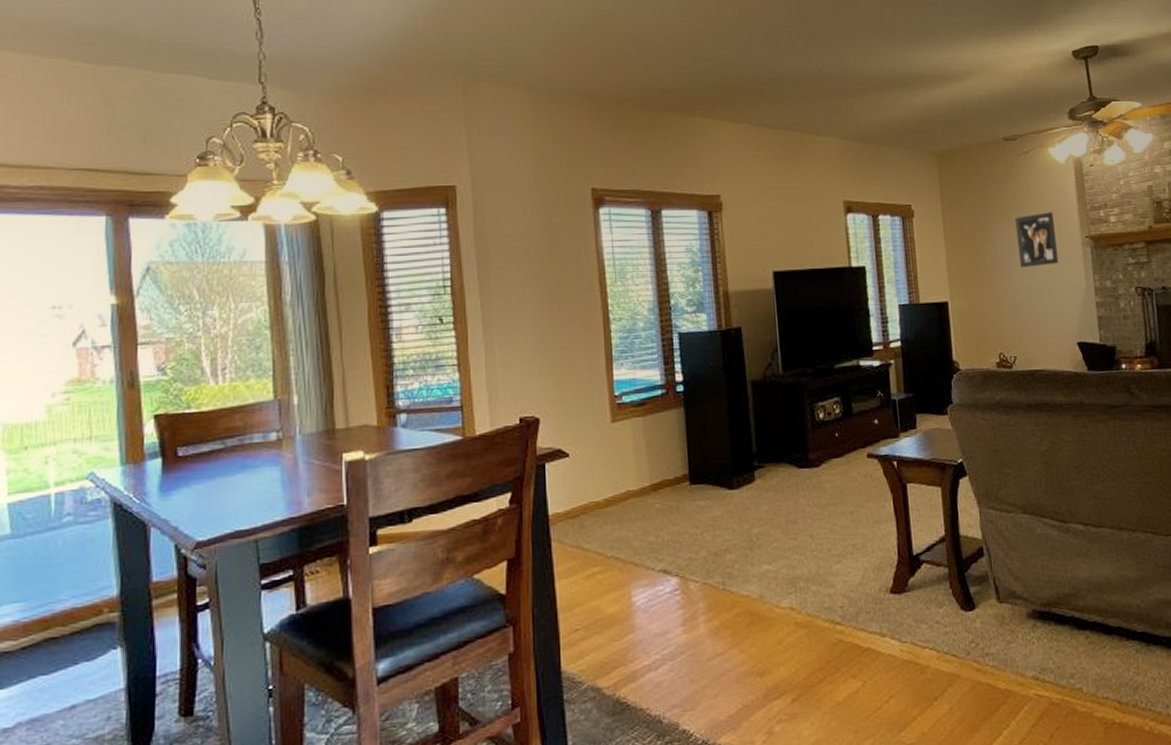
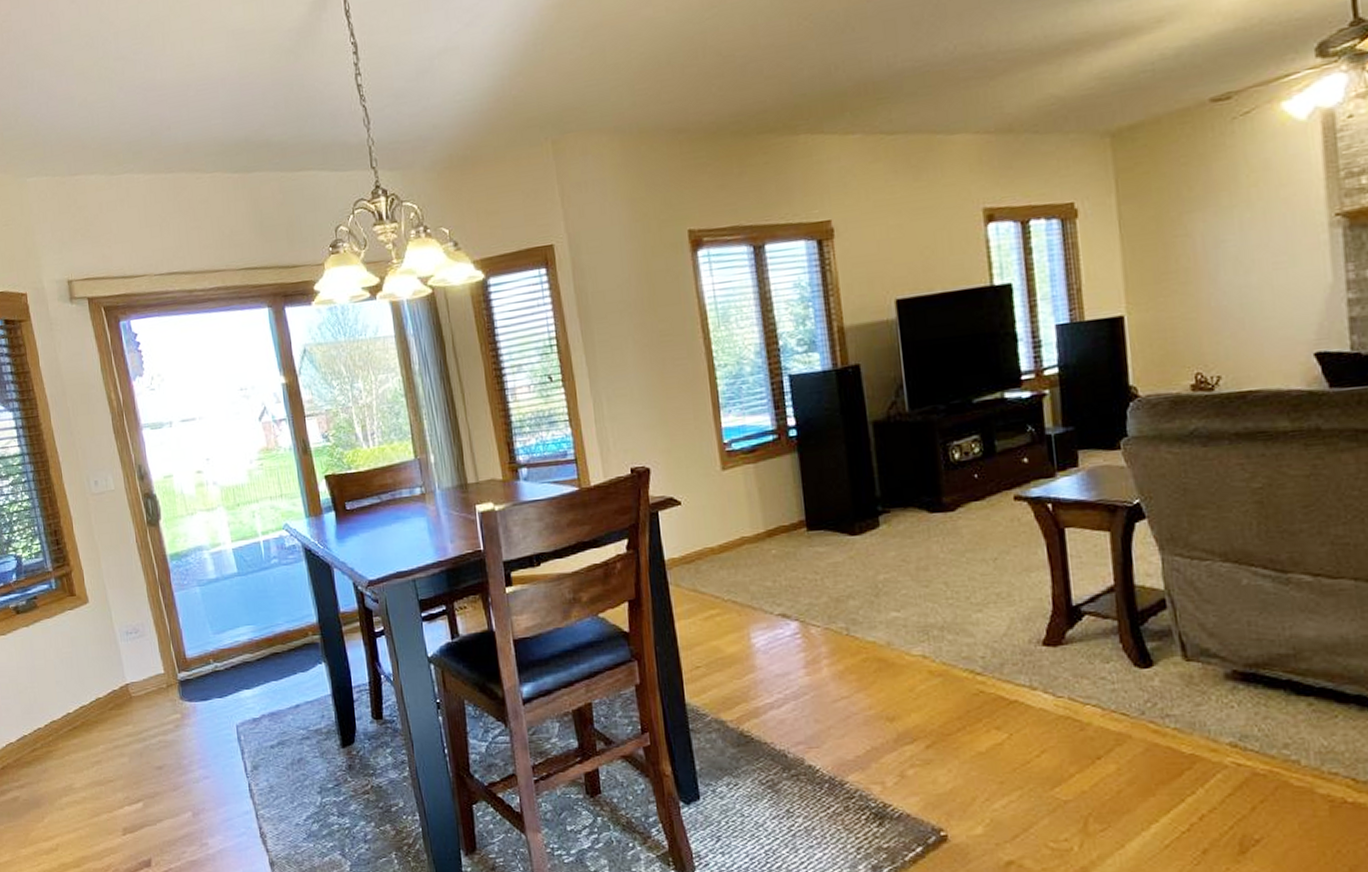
wall art: present [1015,212,1059,268] -> none [1224,187,1291,265]

